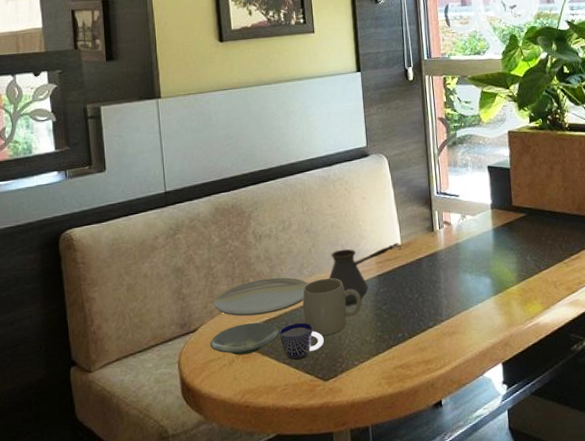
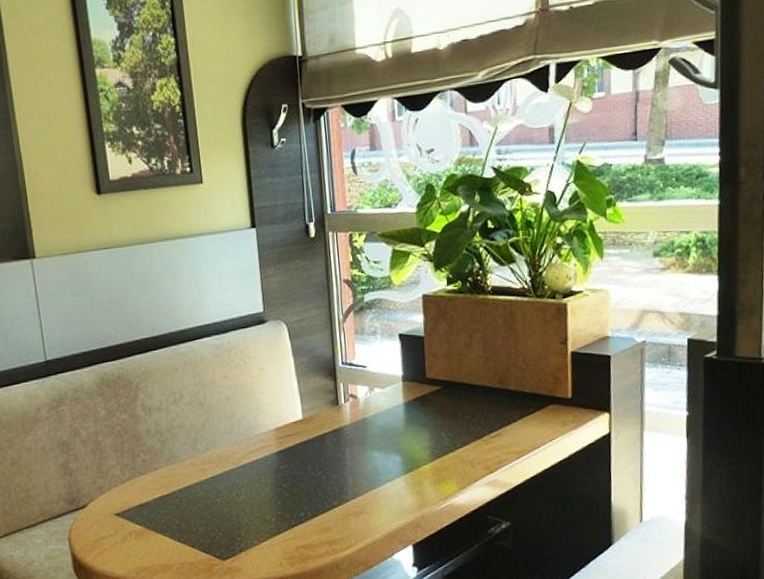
saucer: present [209,322,280,356] -> none [100,499,174,533]
plate: present [214,277,309,317] -> none [103,452,203,493]
cup: present [279,322,324,360] -> none [173,500,221,538]
mug: present [302,278,361,336] -> none [197,454,260,514]
coffee pot: present [328,242,401,306] -> none [224,417,303,483]

